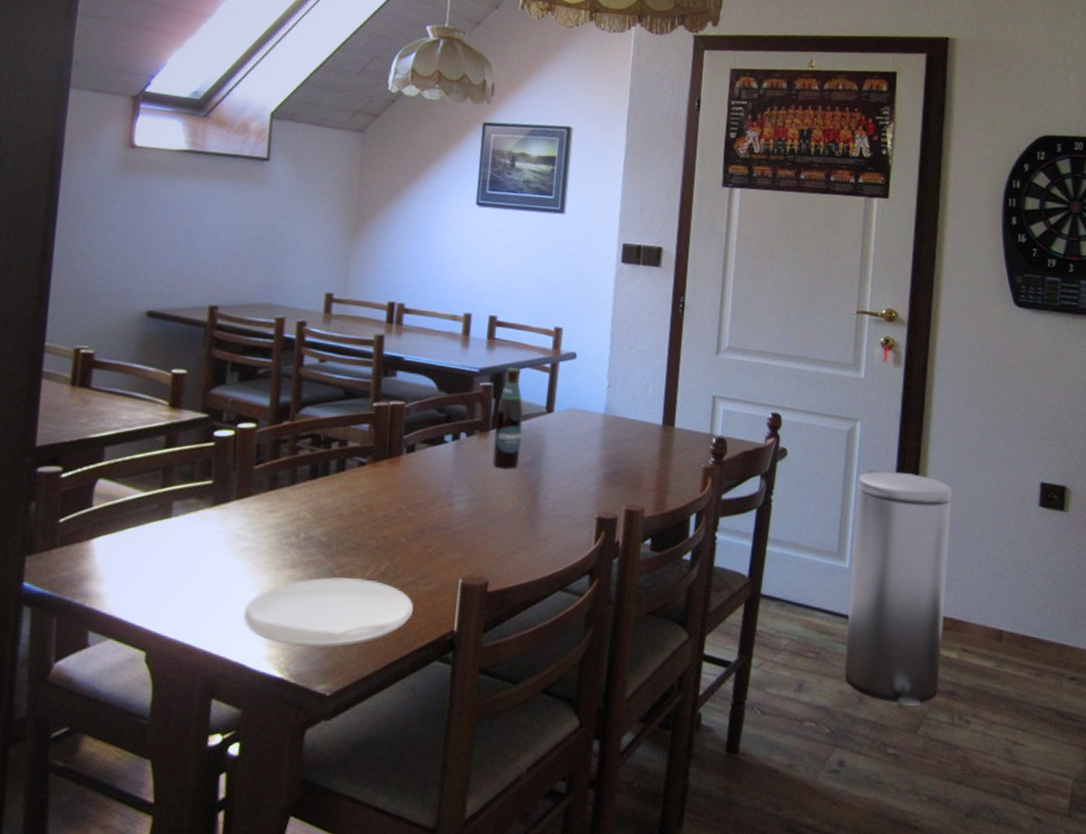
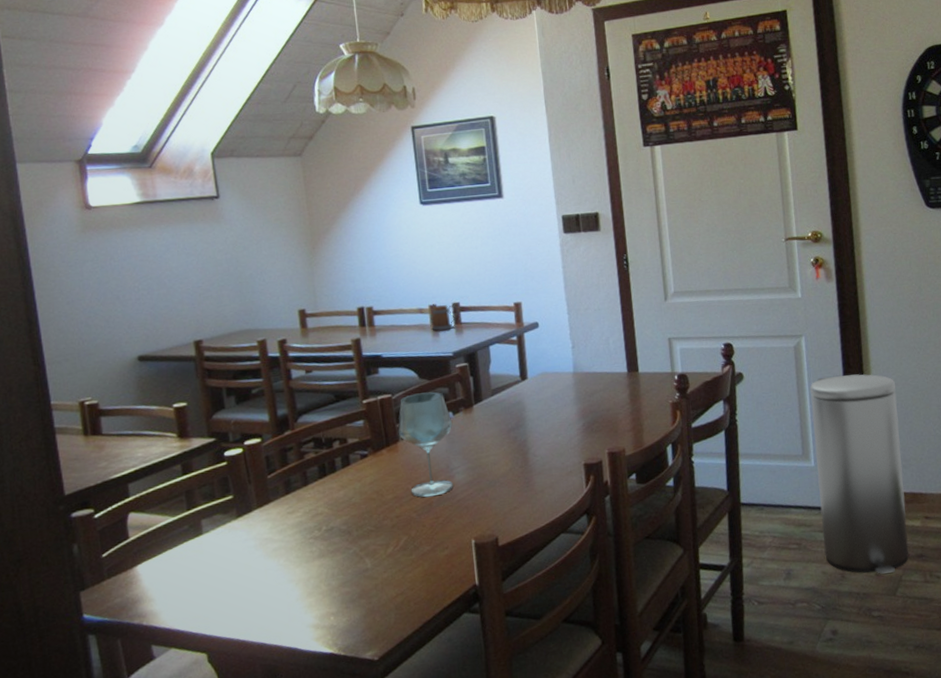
plate: present [243,577,414,648] -> none [286,555,437,625]
wine glass: none [403,406,464,523] -> present [397,391,453,498]
beer mug: none [462,314,494,346] -> present [431,304,458,333]
bottle: present [492,368,524,469] -> none [476,345,505,437]

